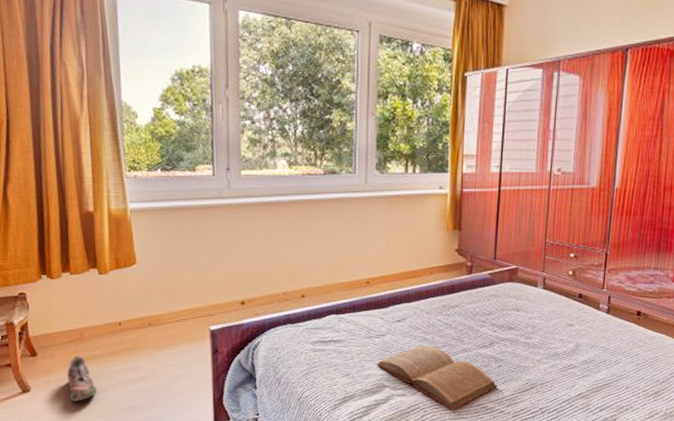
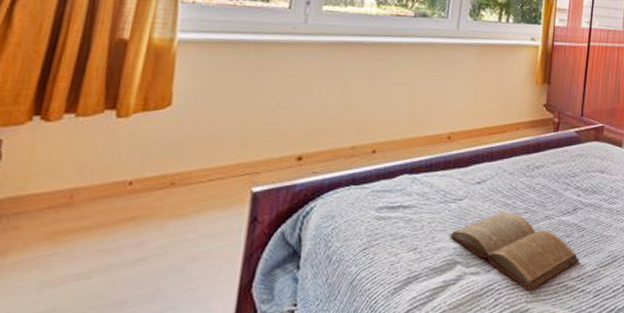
shoe: present [67,356,97,401] -> none [27,228,74,295]

